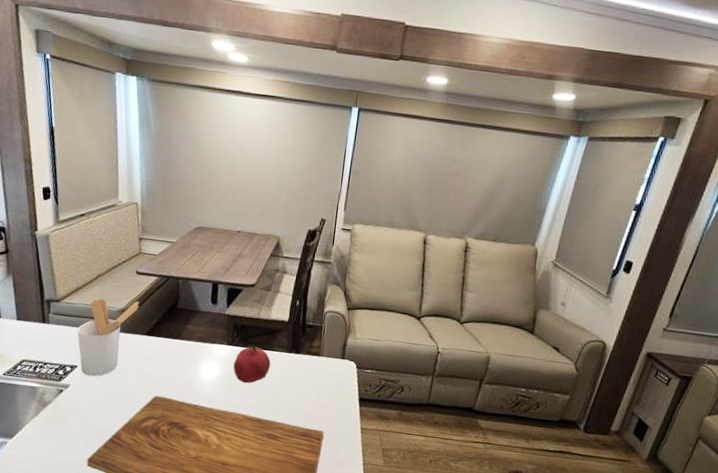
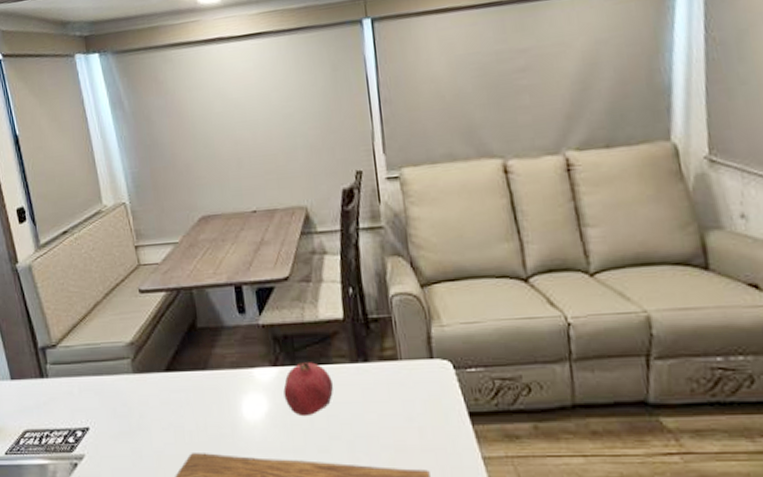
utensil holder: present [77,298,139,377] -> none [82,328,150,439]

